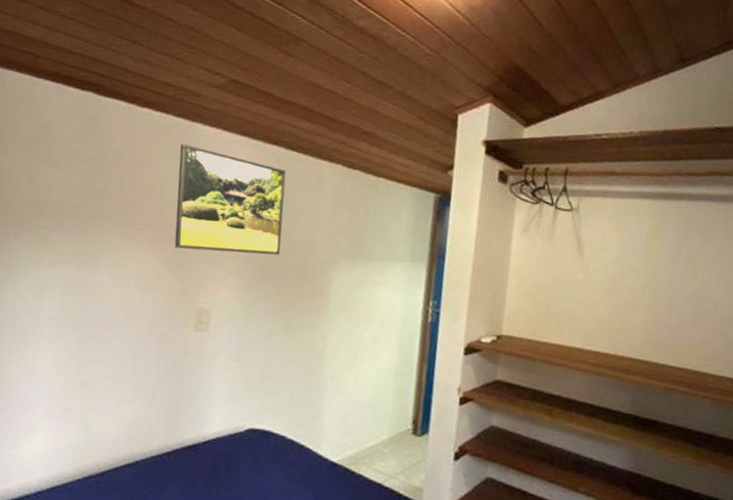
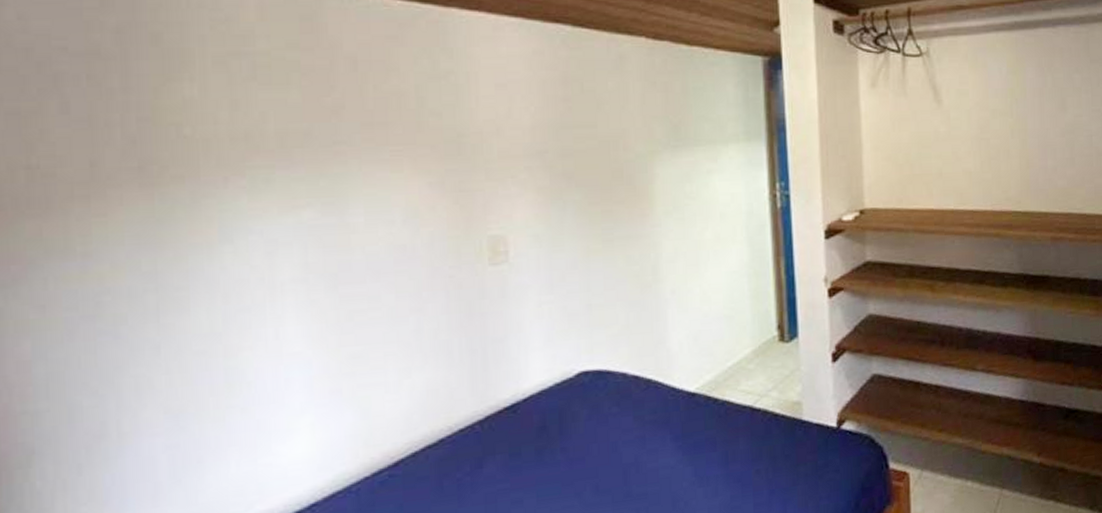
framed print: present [174,144,286,256] -> none [434,37,585,167]

